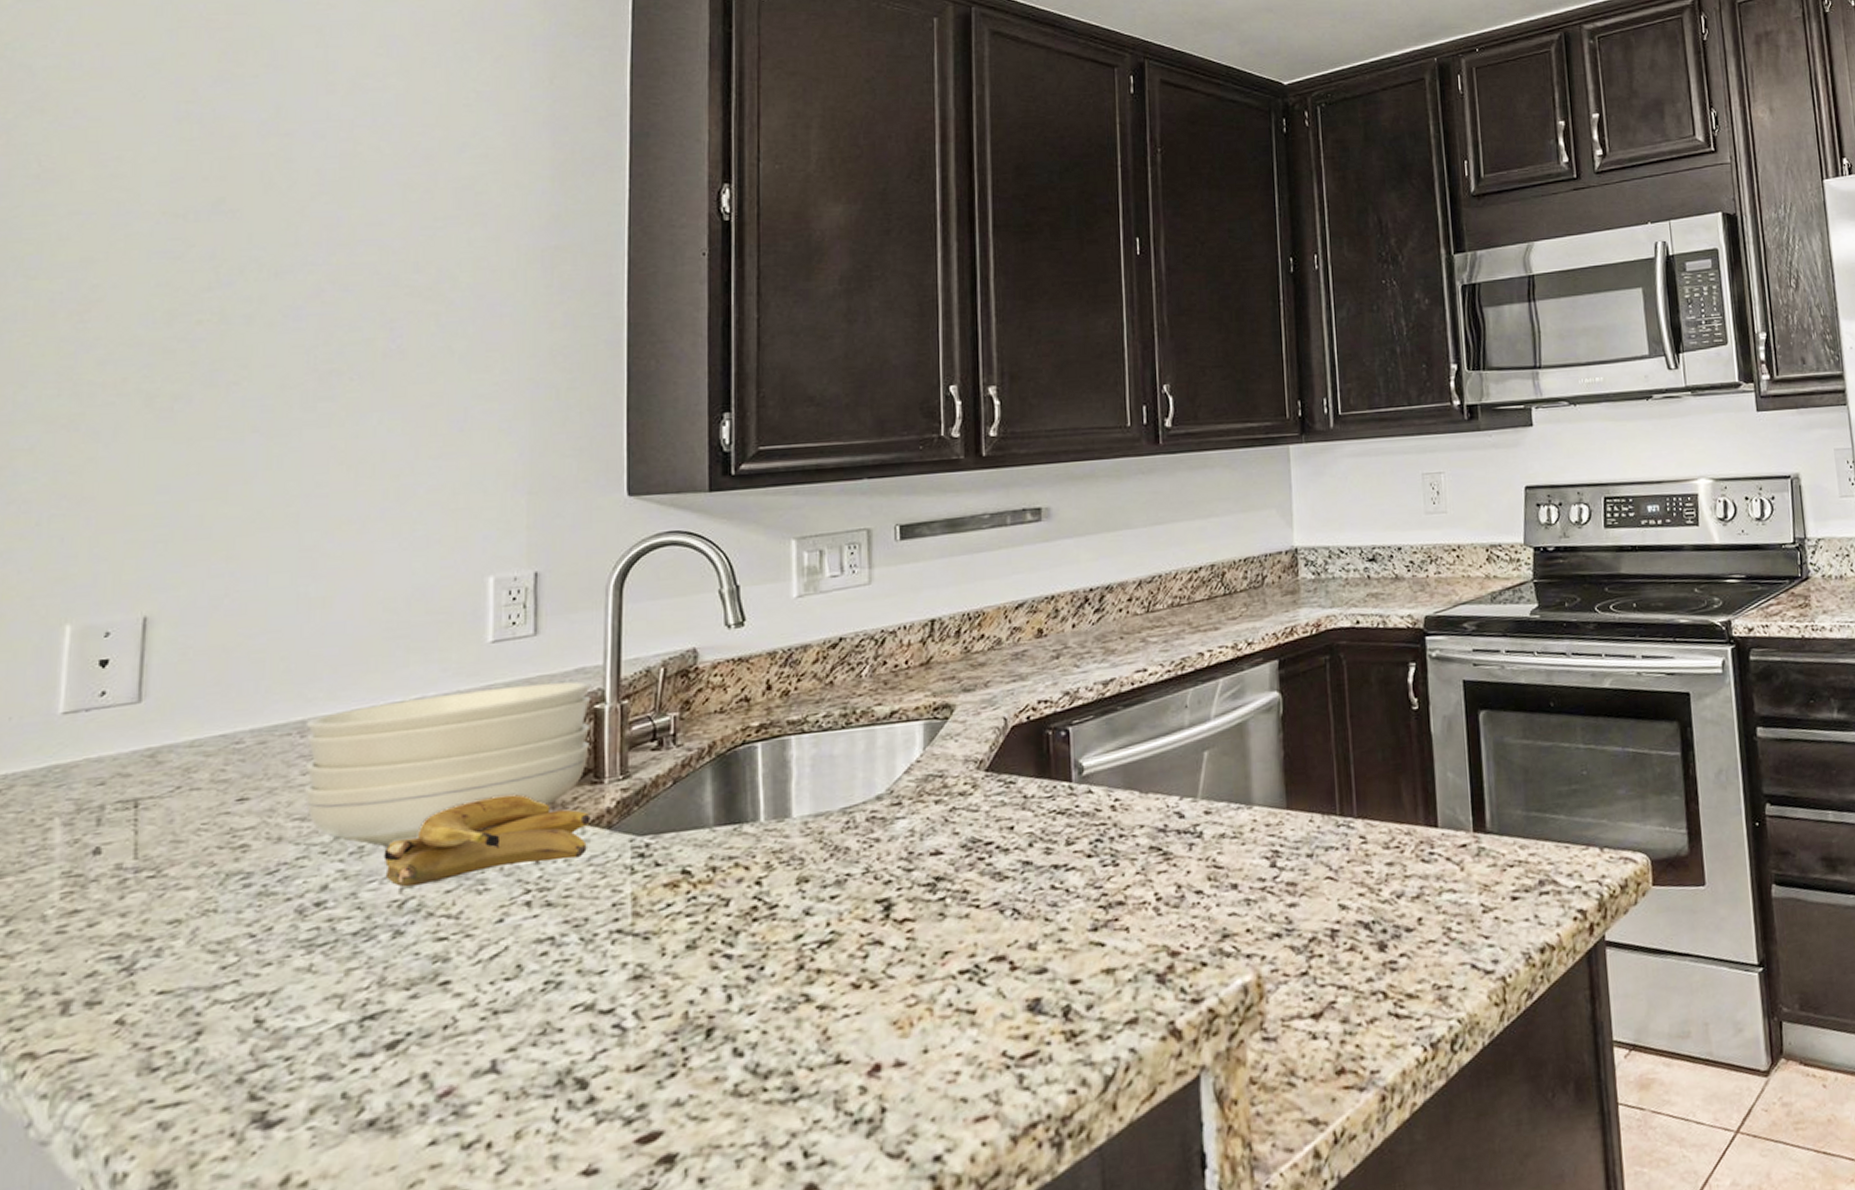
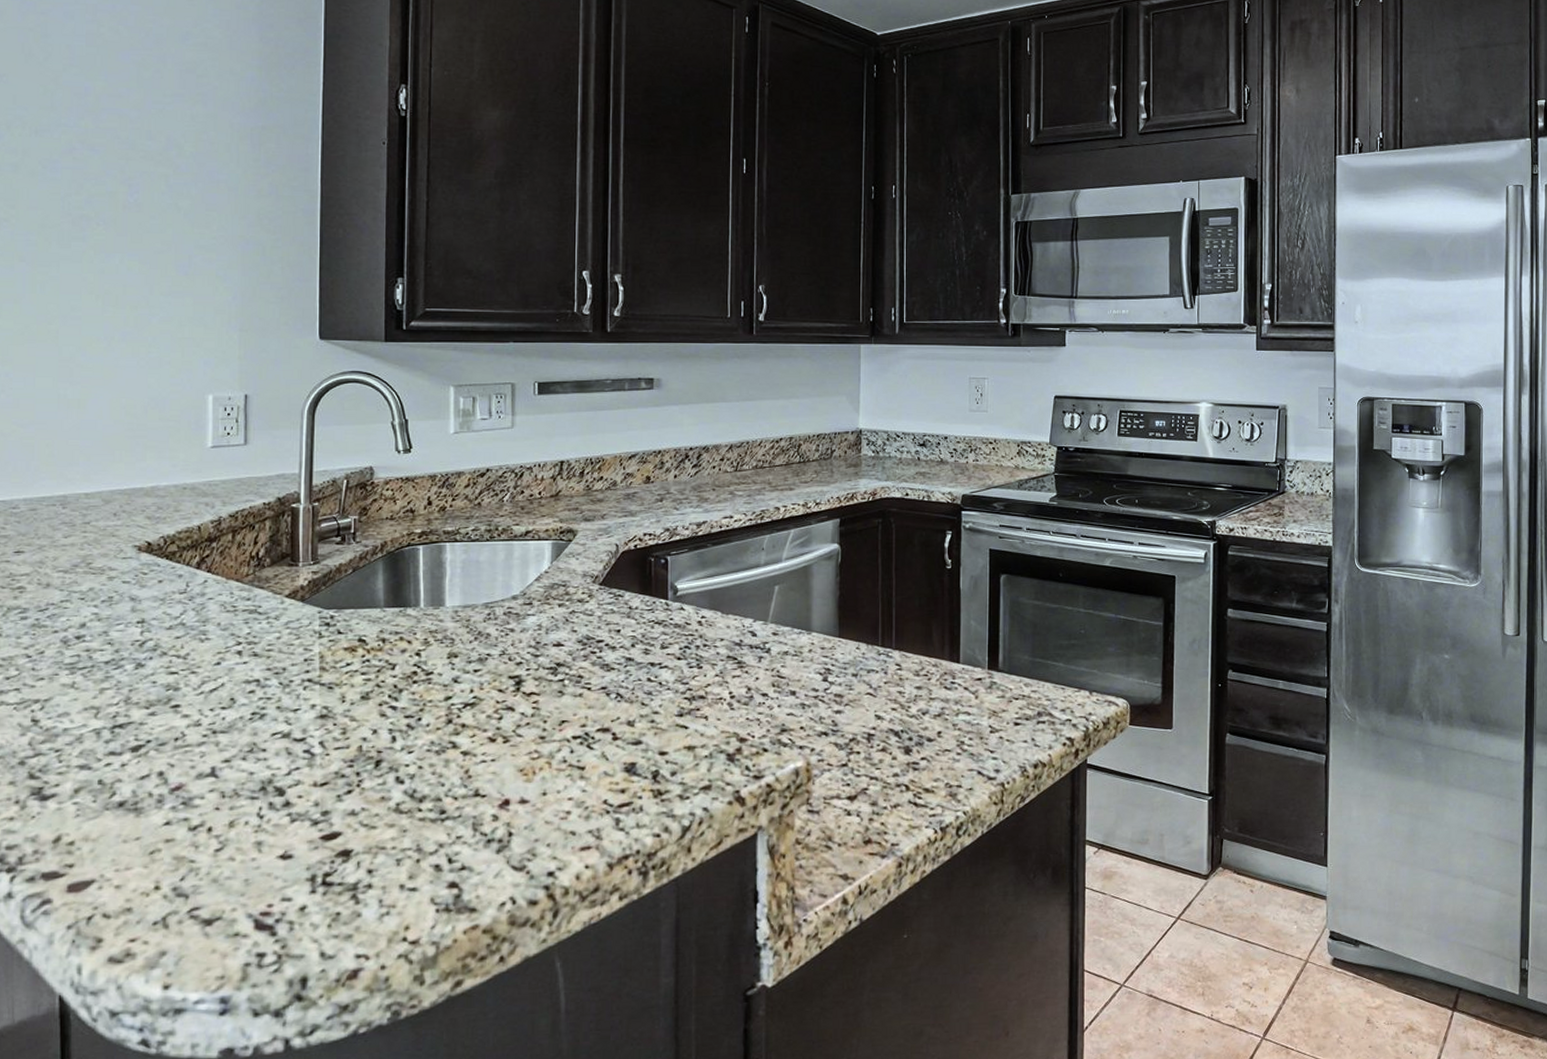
bowl: present [303,681,591,849] -> none [66,483,289,600]
banana: present [383,794,591,888] -> none [128,568,288,631]

